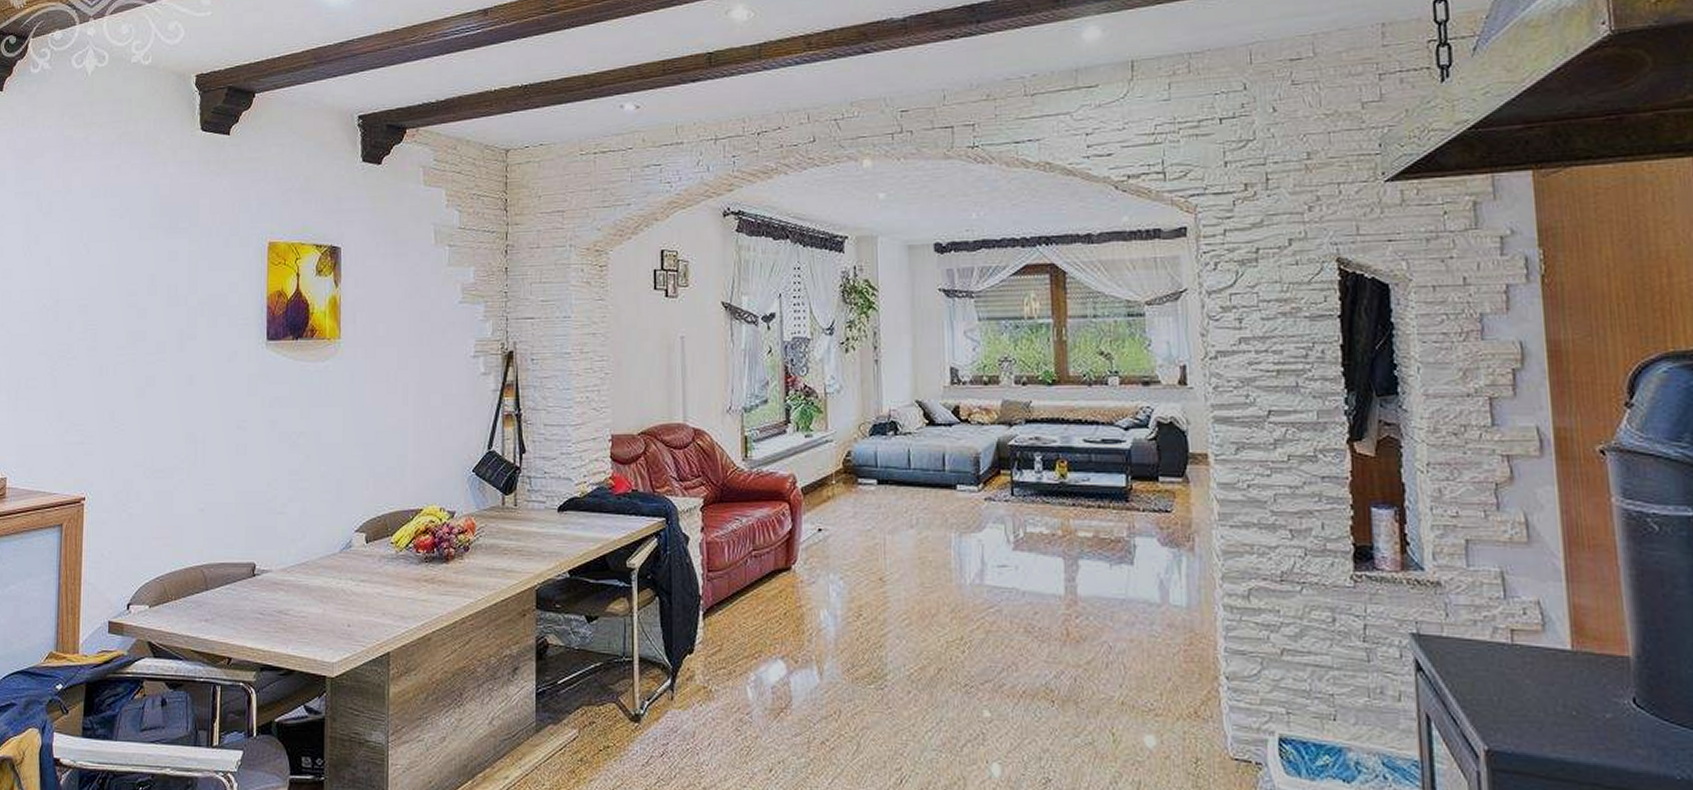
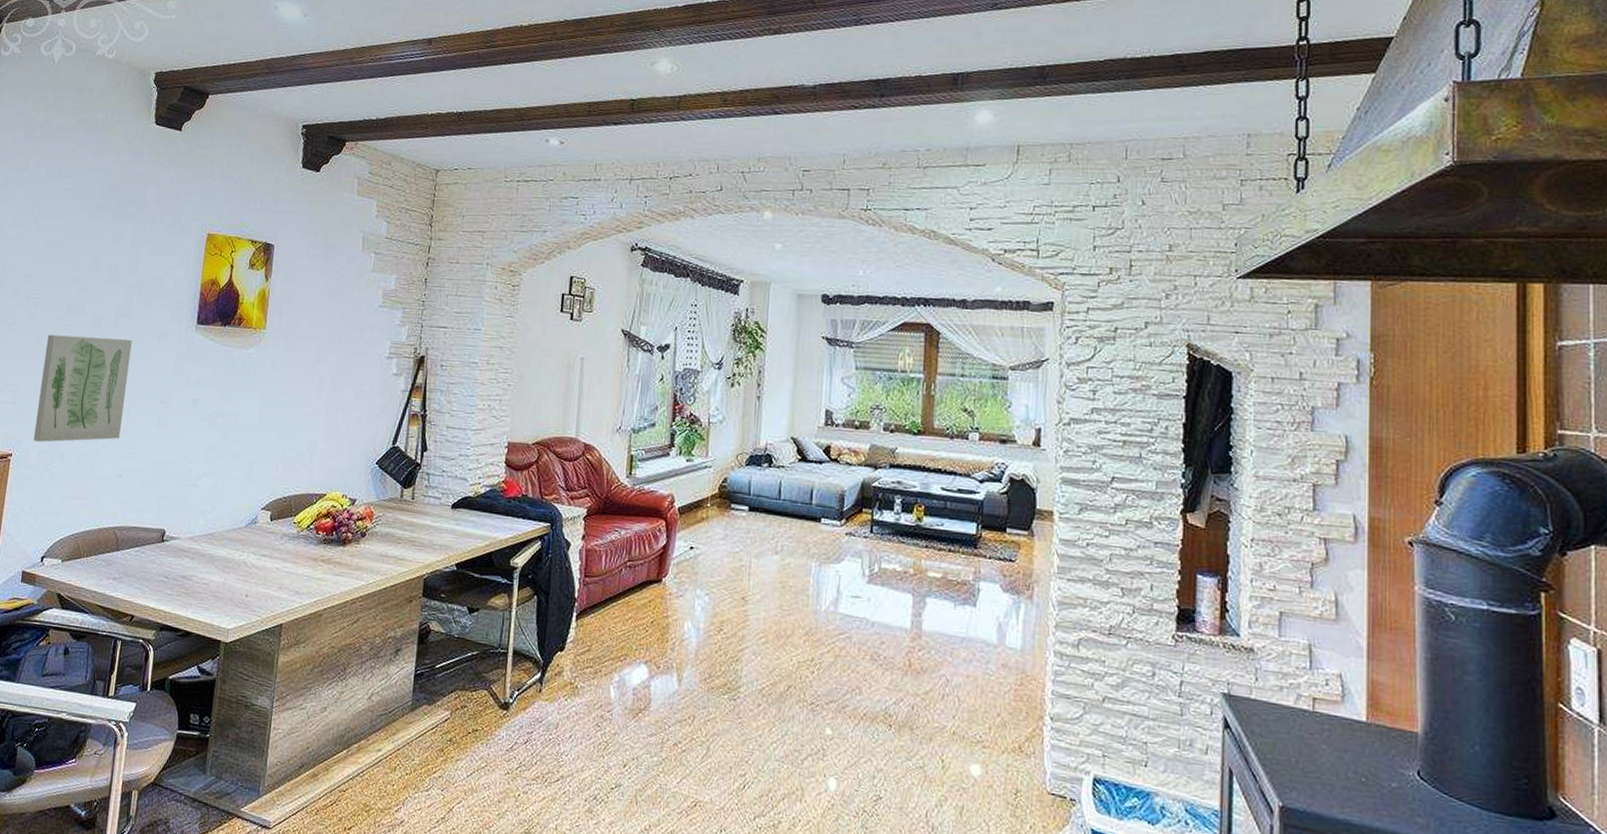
wall art: none [106,363,200,482] -> present [33,334,132,442]

